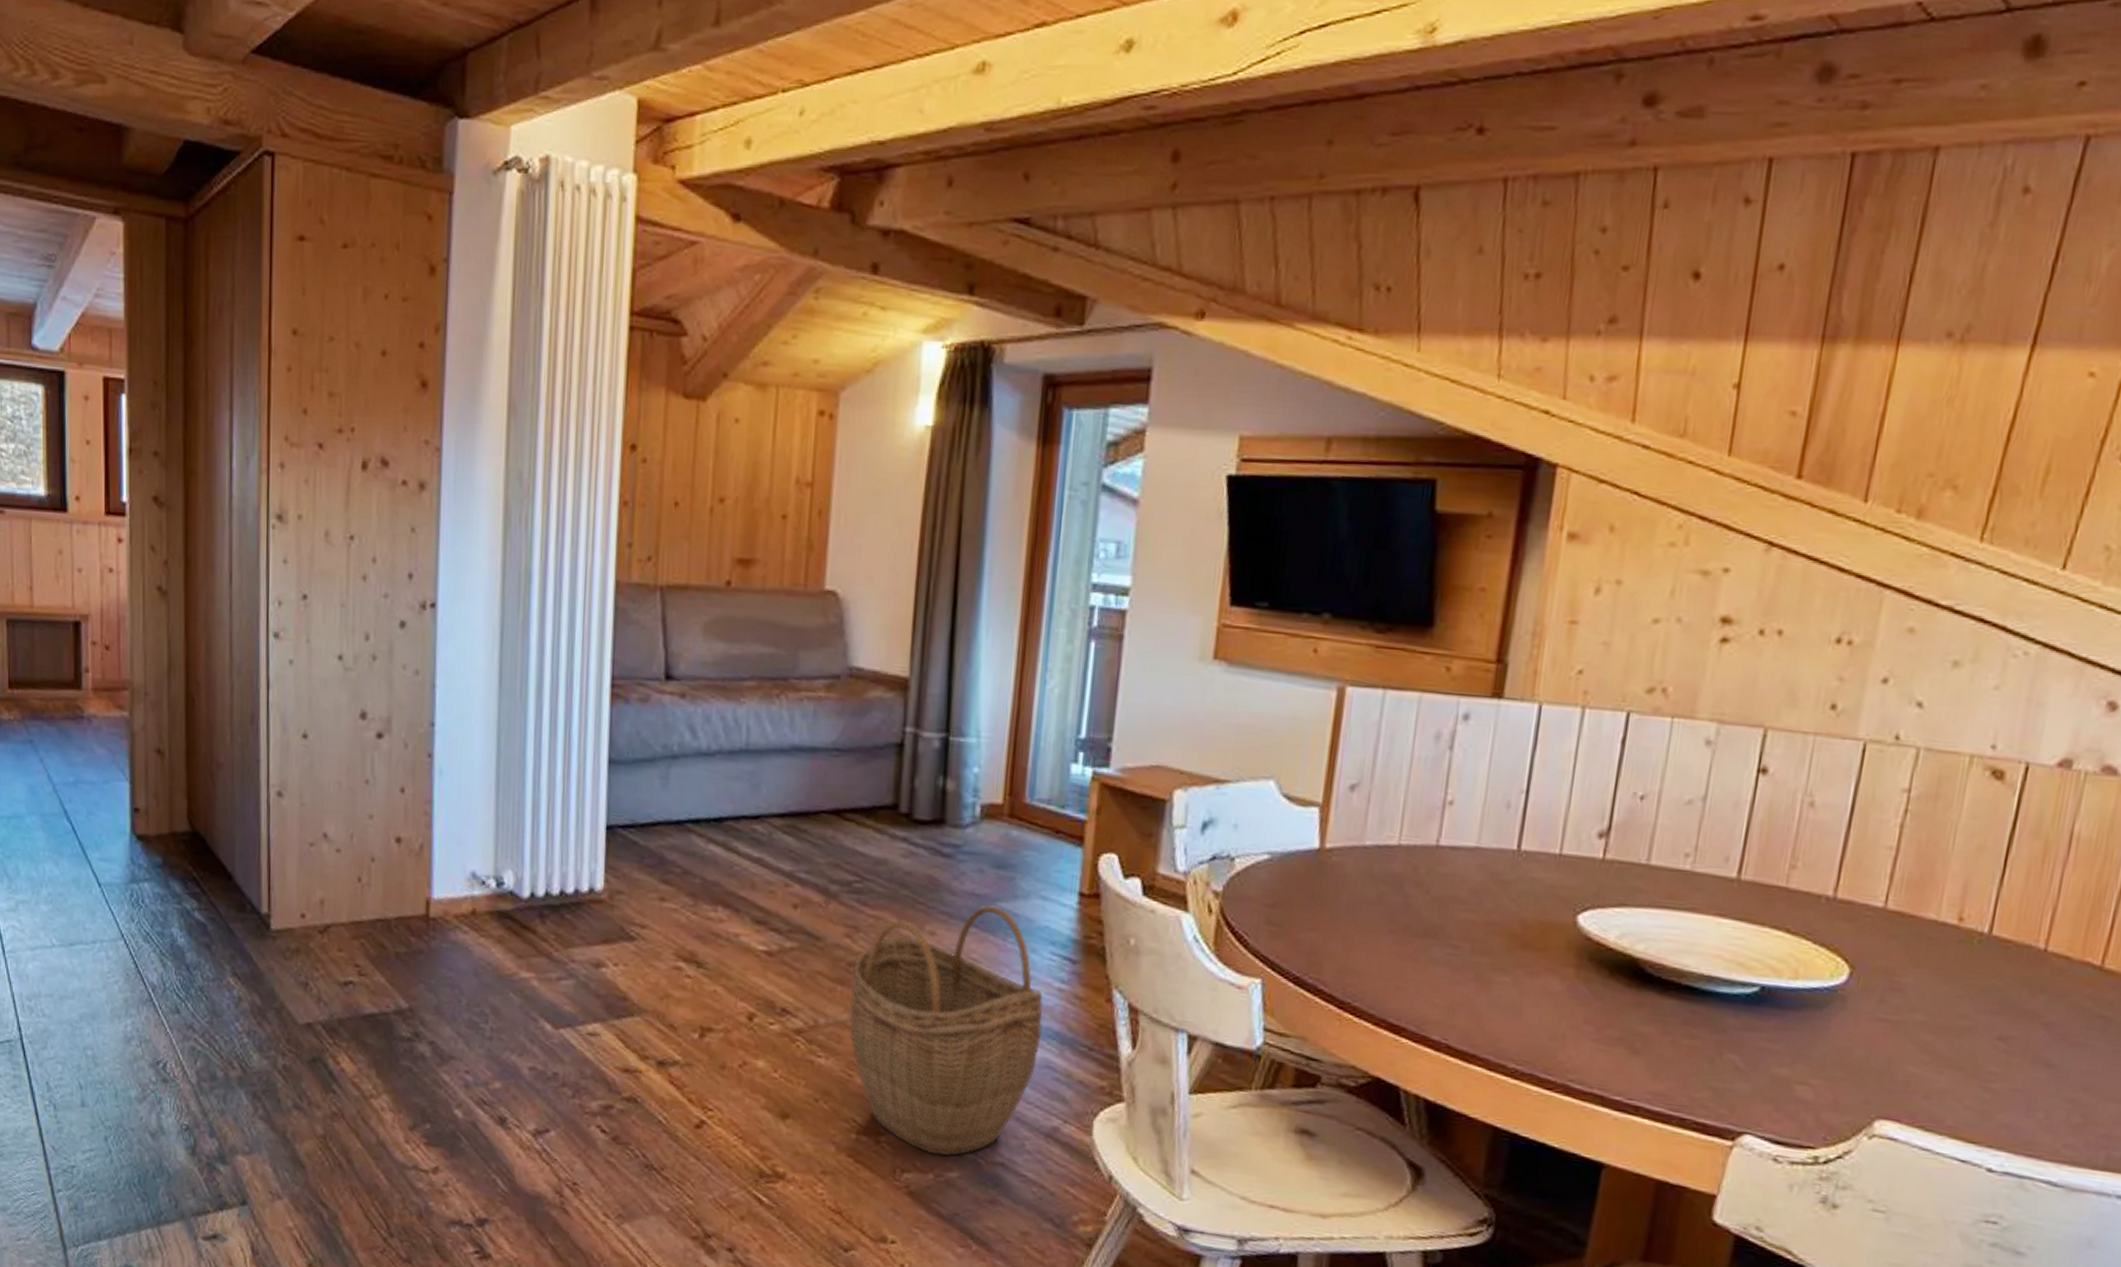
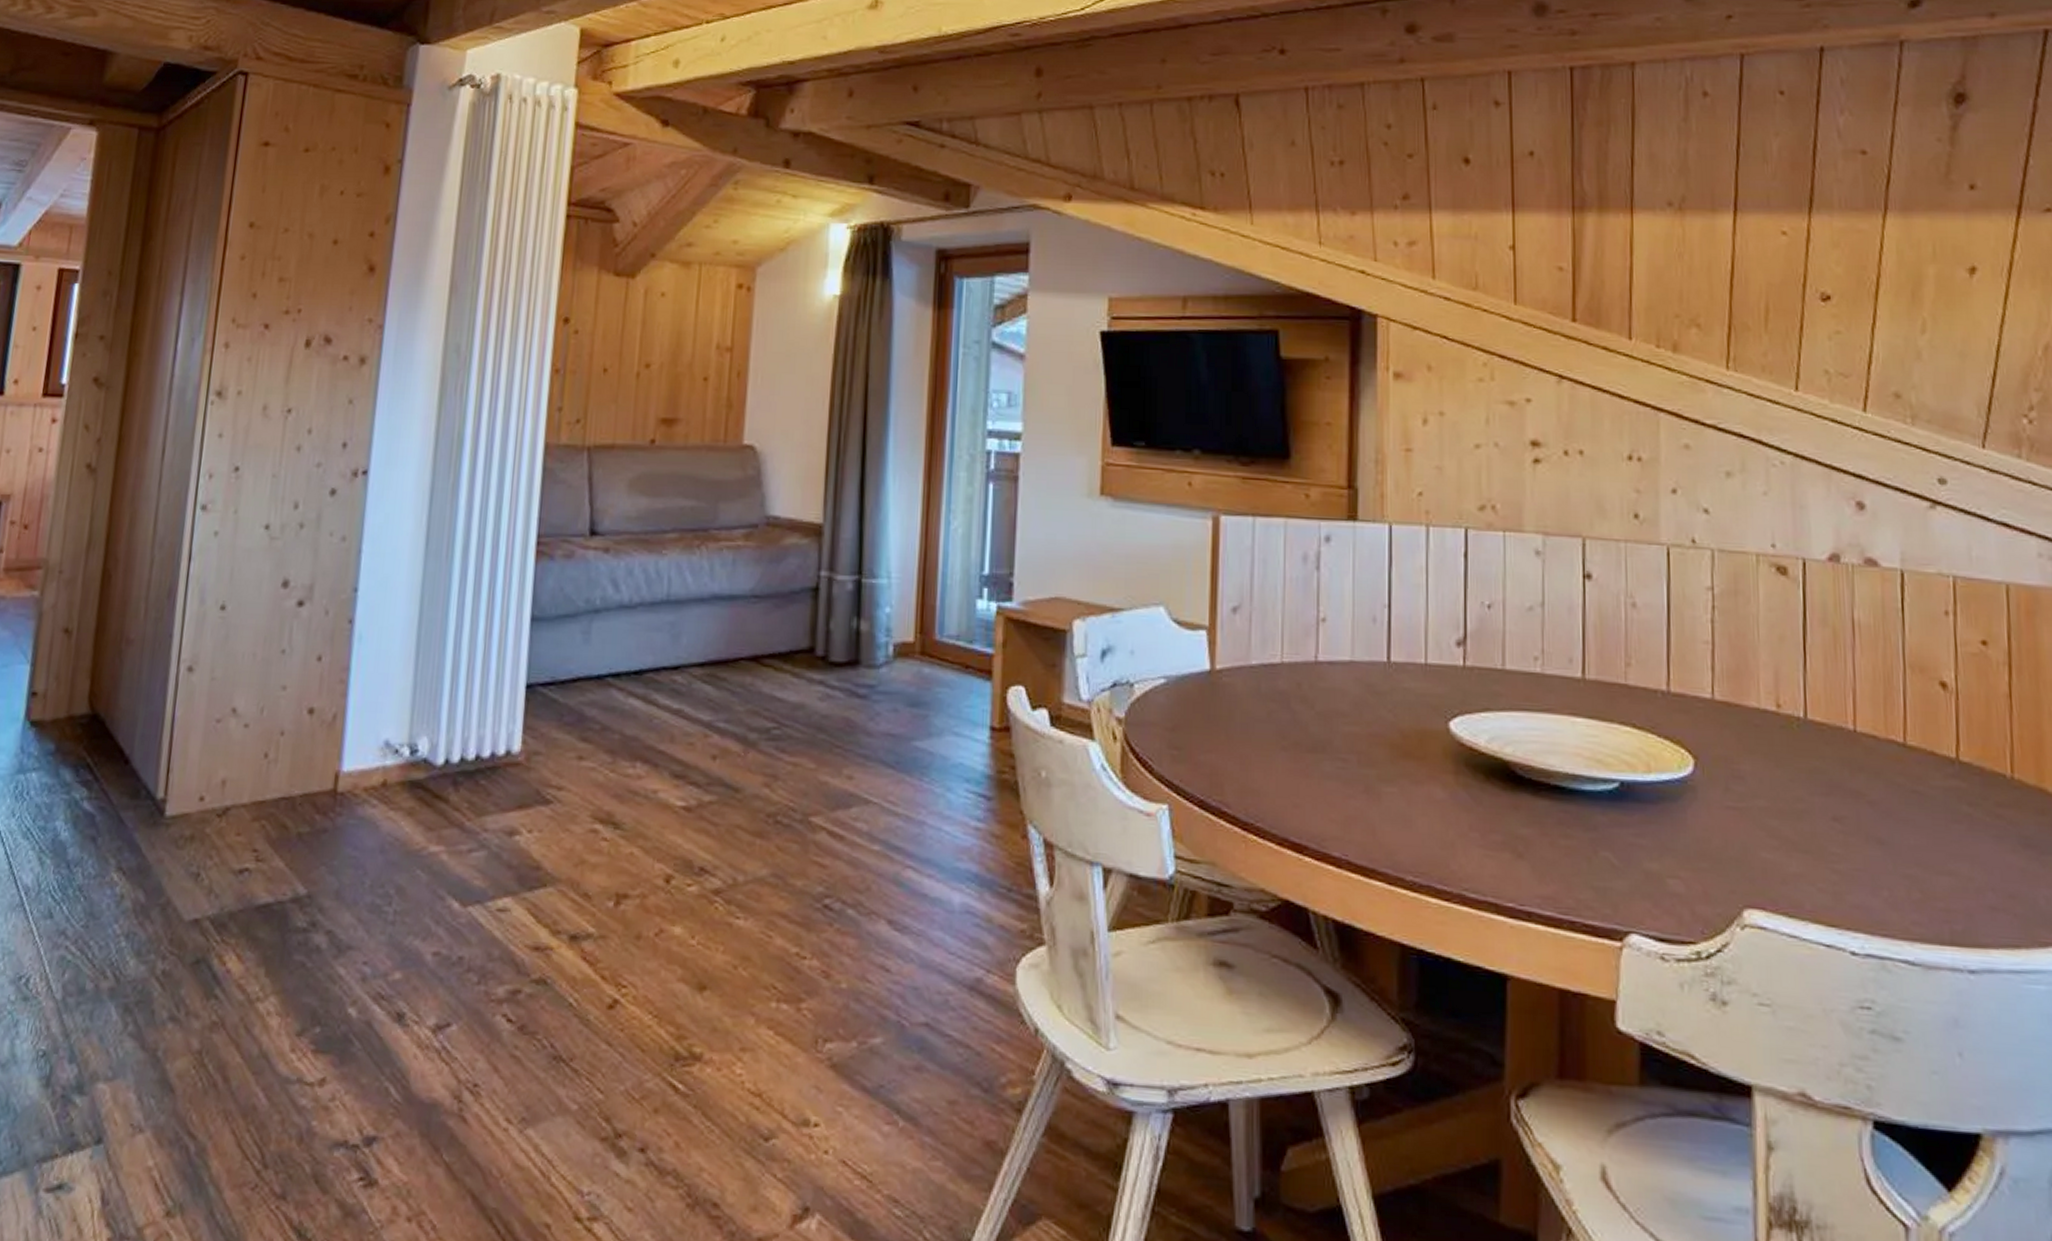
woven basket: present [849,905,1044,1157] -> none [768,745,961,1021]

